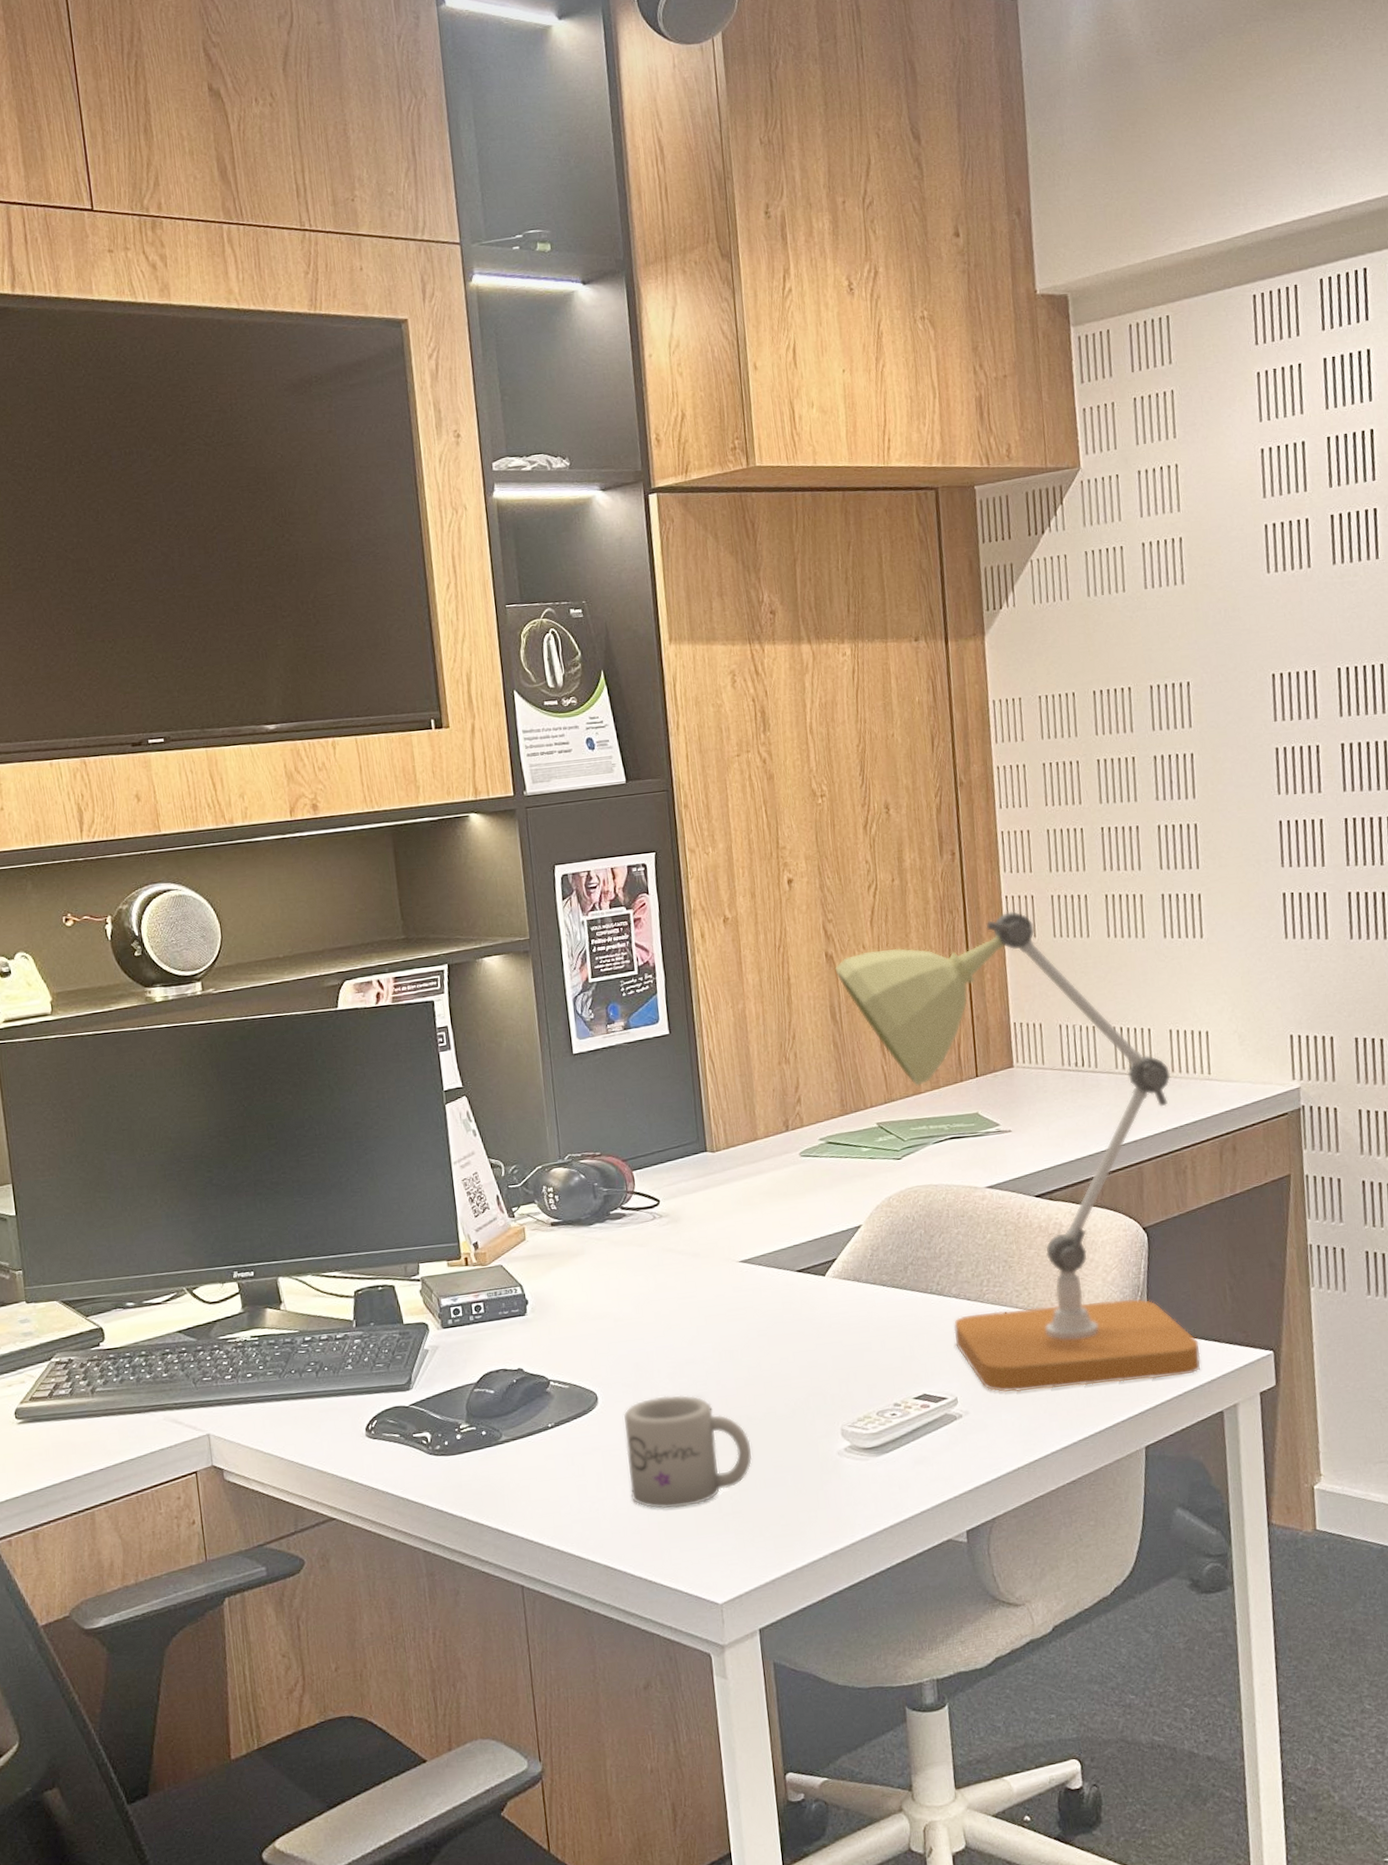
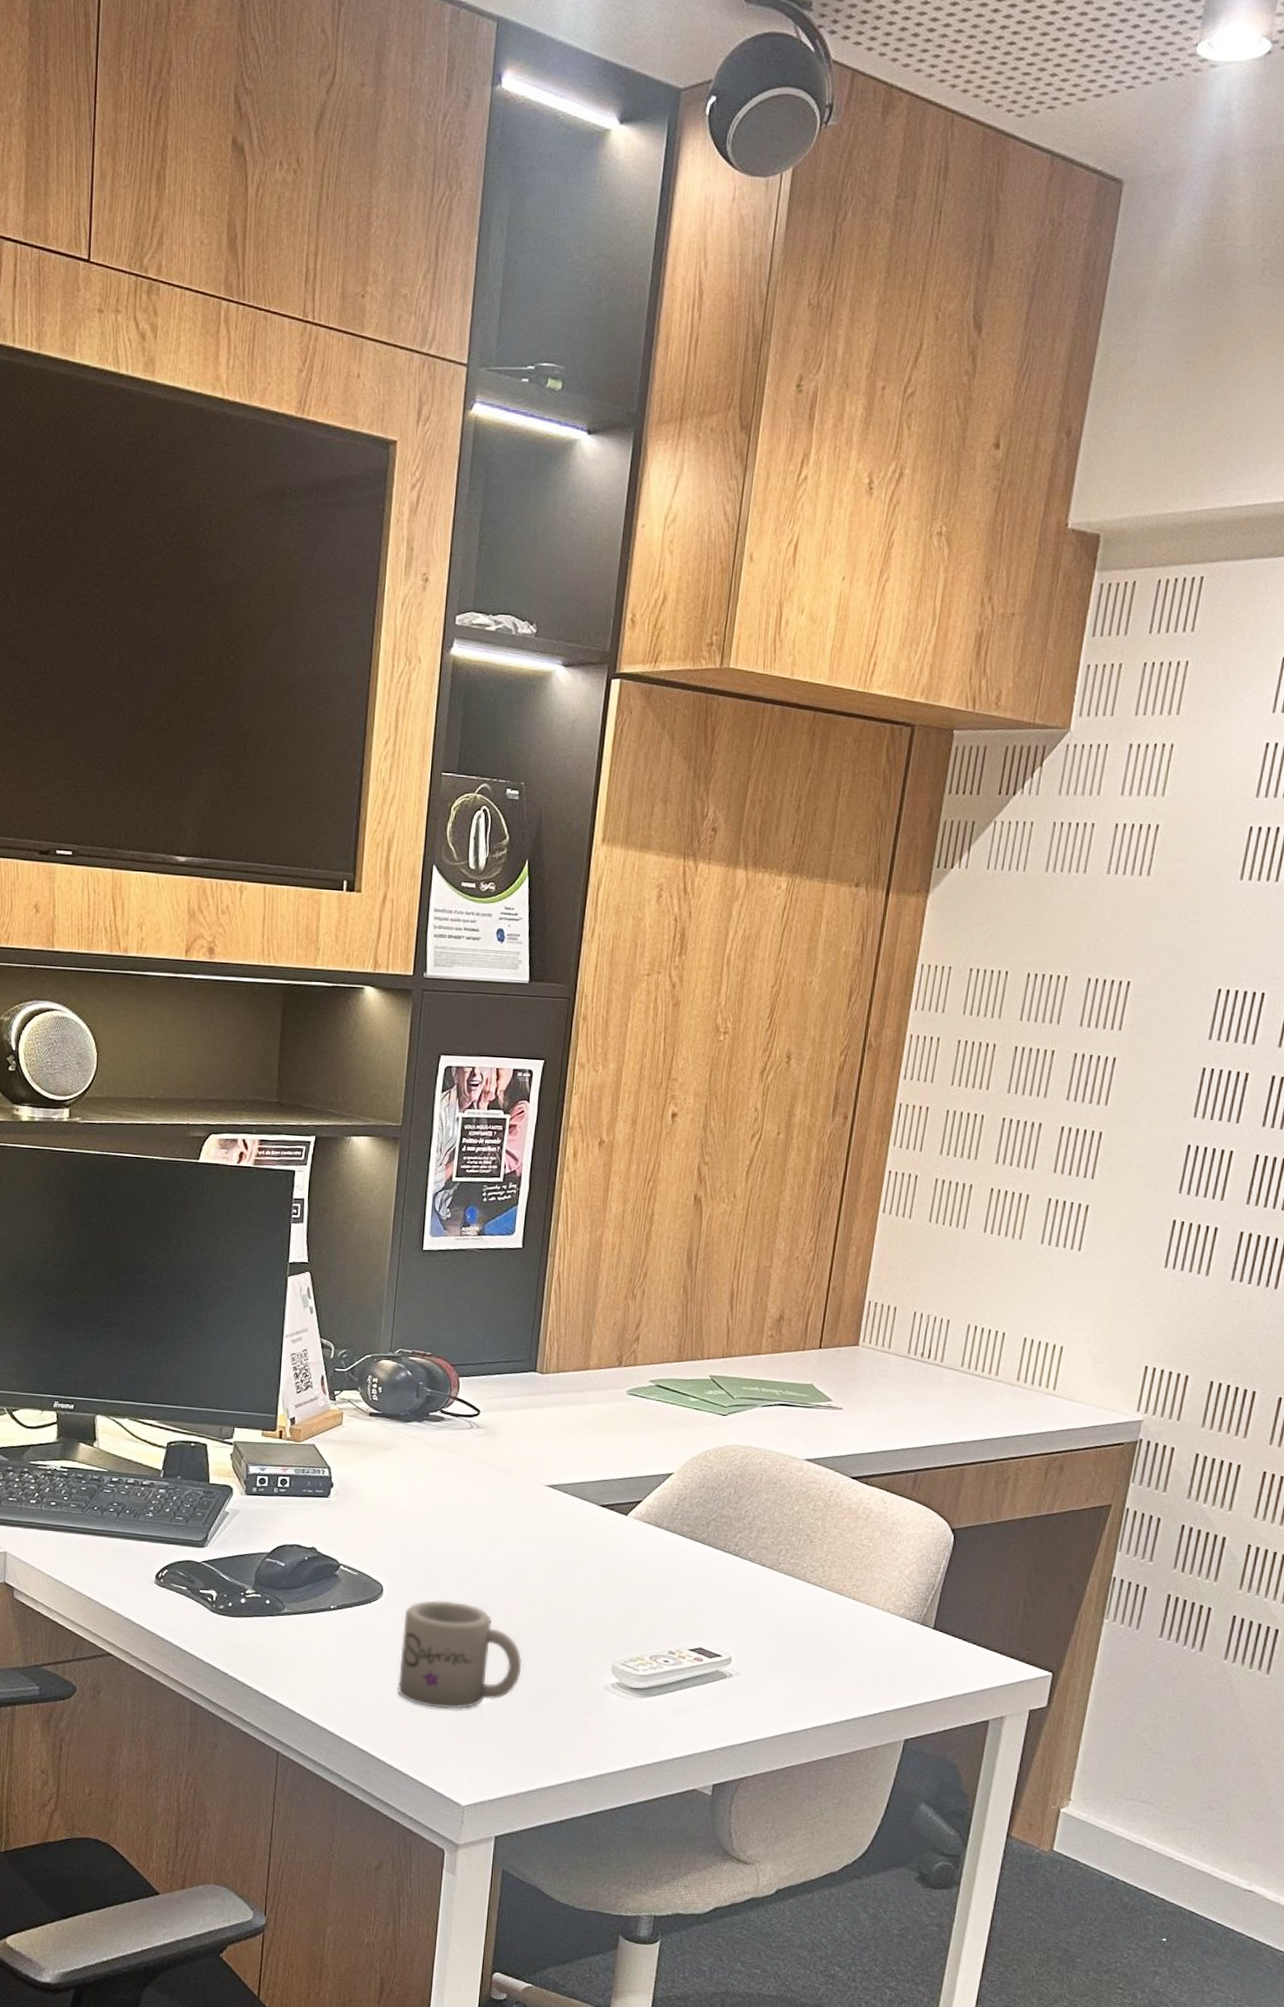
desk lamp: present [835,911,1201,1392] -> none [700,1187,1015,1680]

